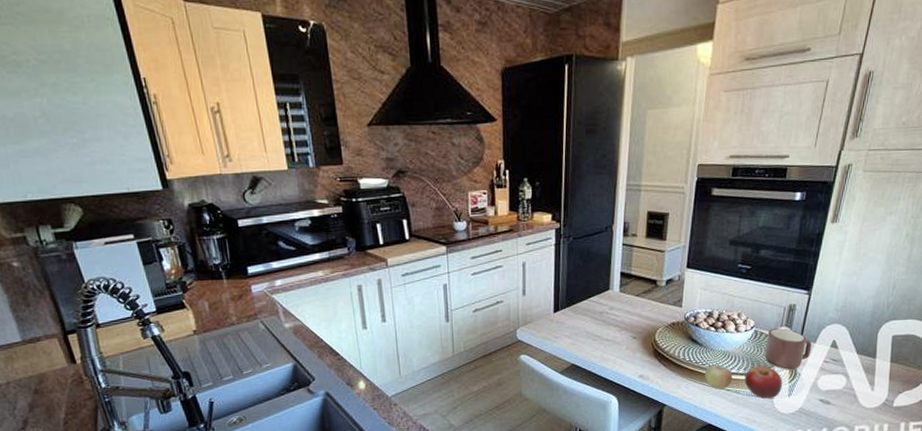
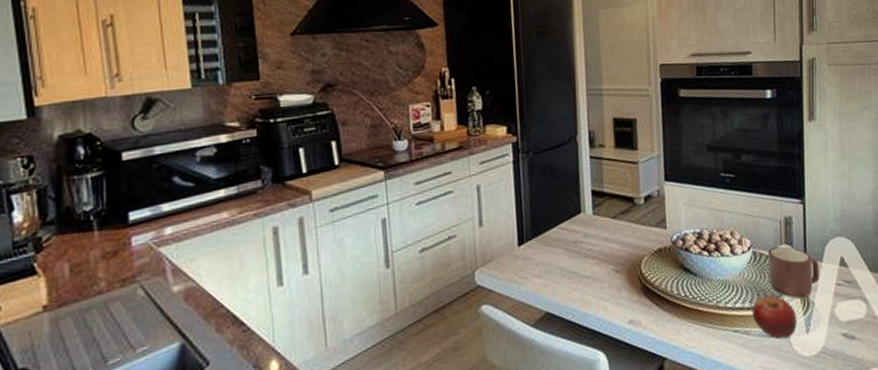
fruit: present [704,364,733,389] -> none [705,298,739,331]

